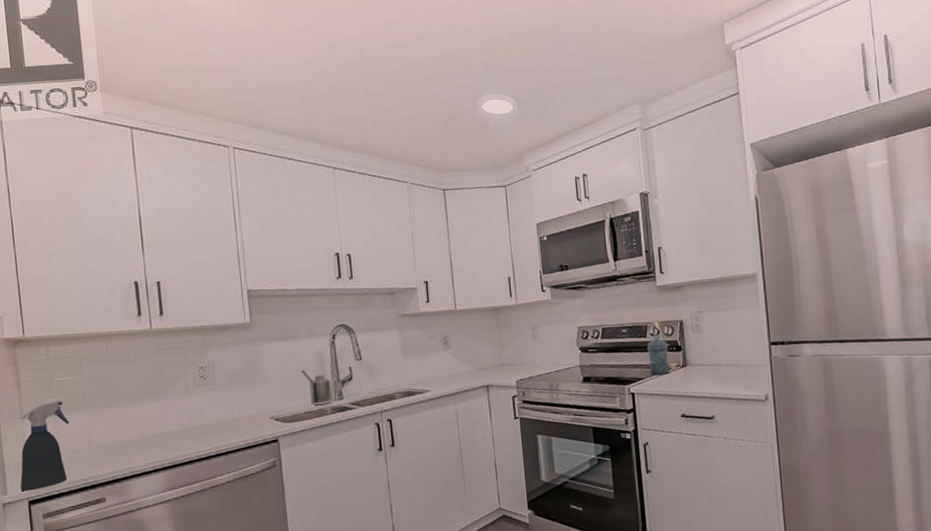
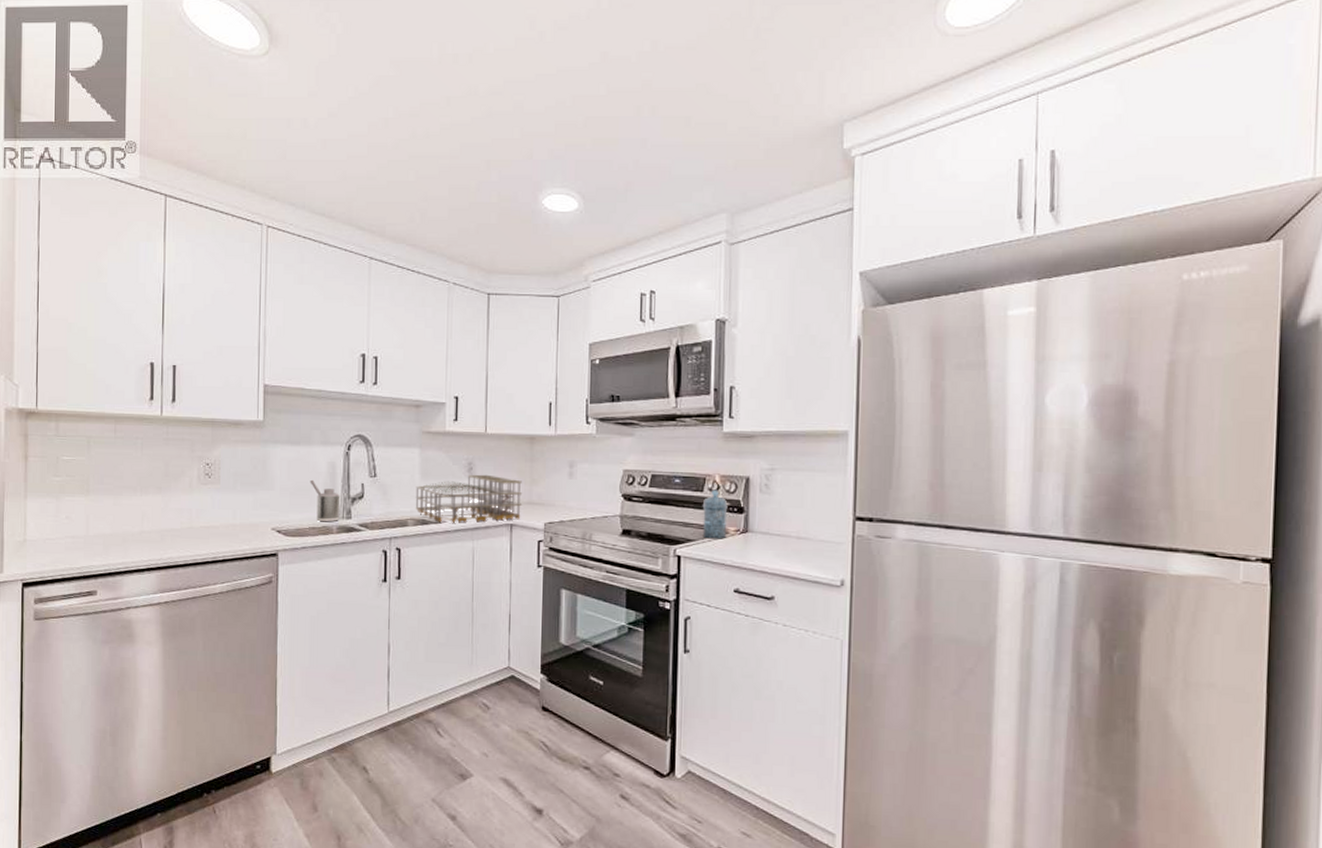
spray bottle: present [18,401,69,492] -> none [16,481,70,573]
dish rack: none [399,345,495,392] -> present [415,474,523,523]

